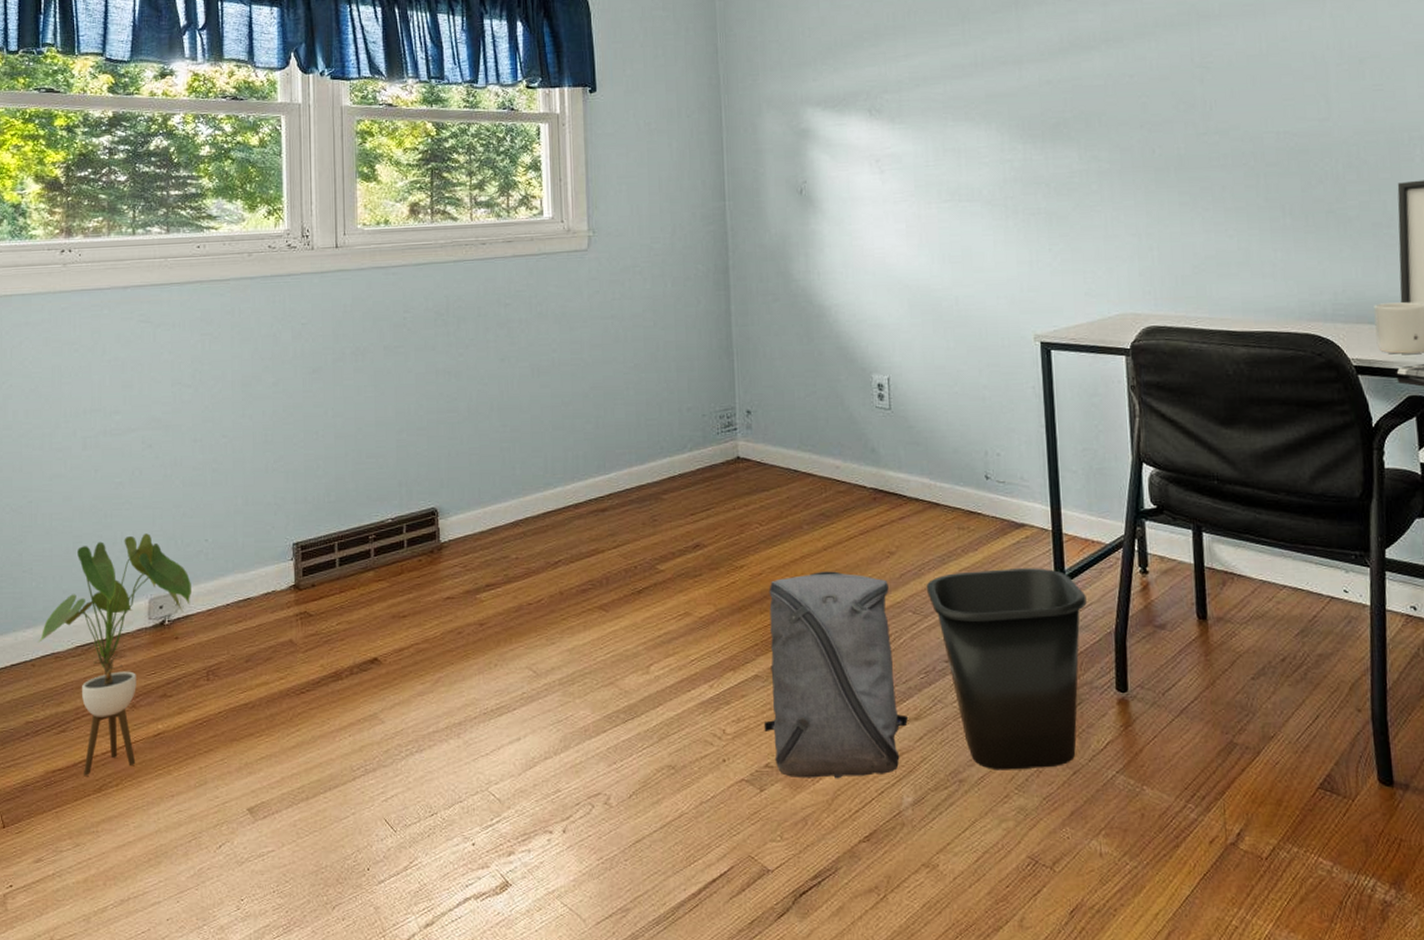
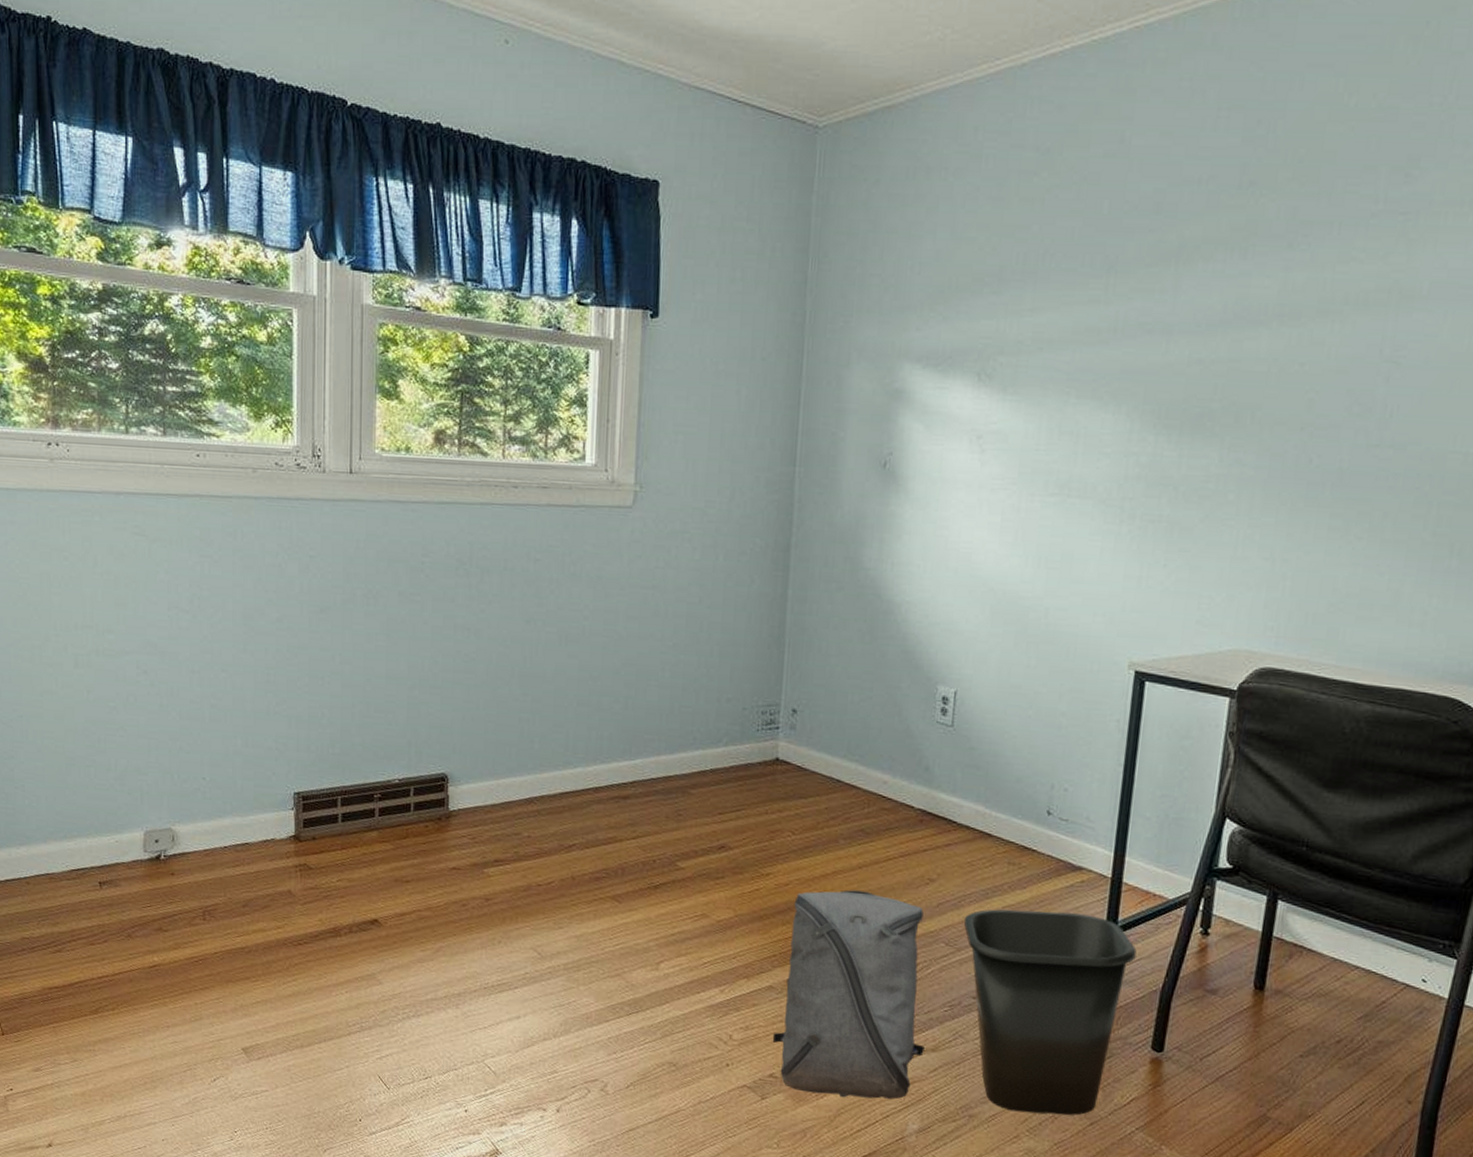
house plant: present [38,533,191,776] -> none [32,763,188,997]

